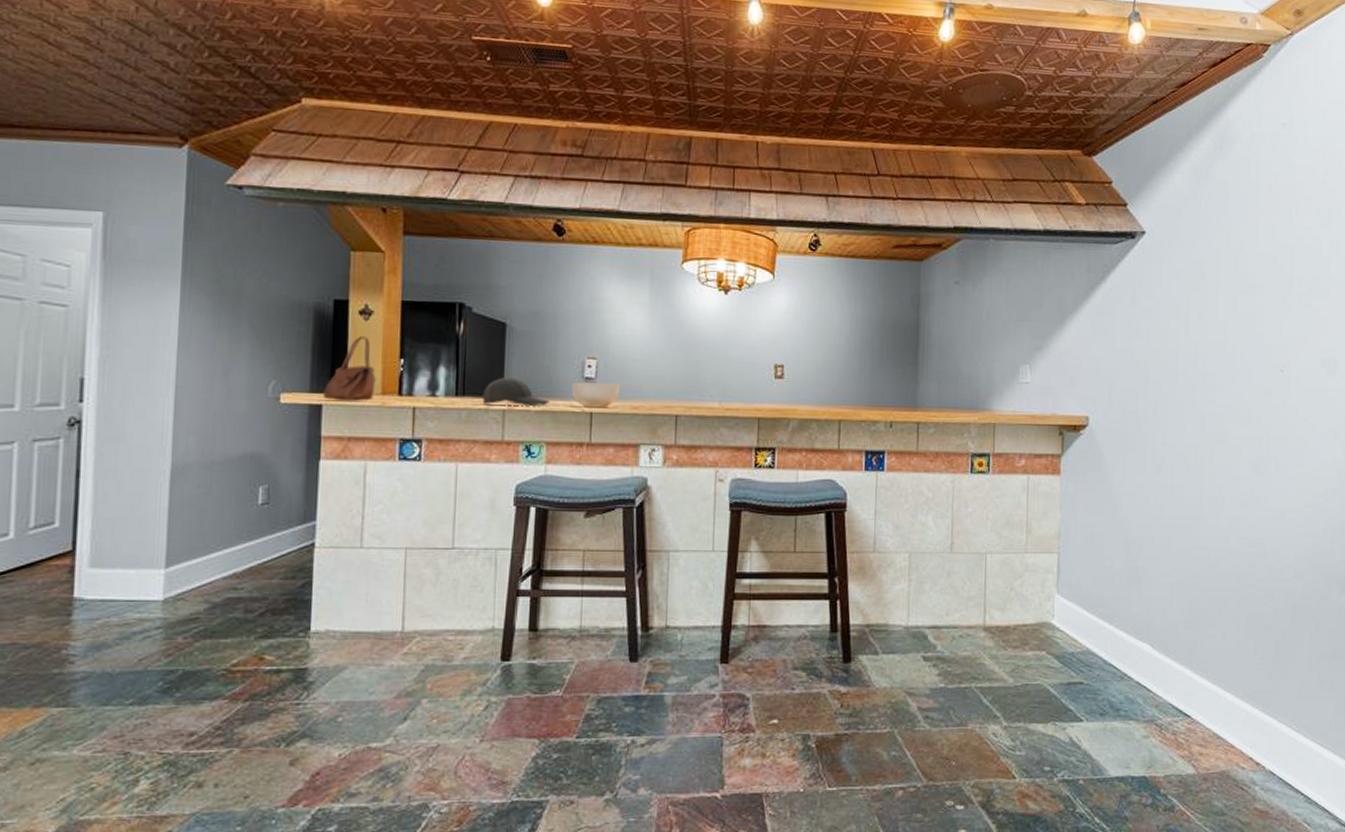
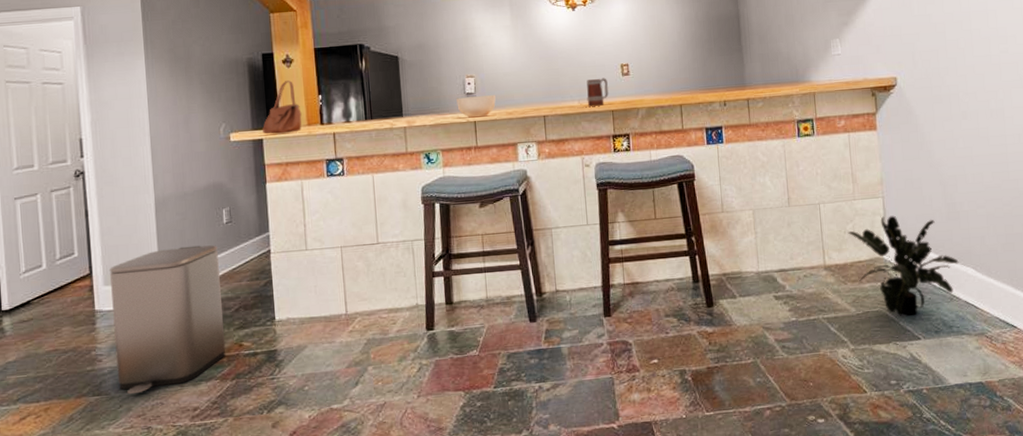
pedal bin: none [92,528,246,709] -> present [109,245,226,395]
baseball cap: present [482,377,551,406] -> none [386,100,441,124]
beer mug: none [729,378,757,412] -> present [586,77,609,107]
potted plant: none [1015,575,1135,693] -> present [848,215,959,316]

